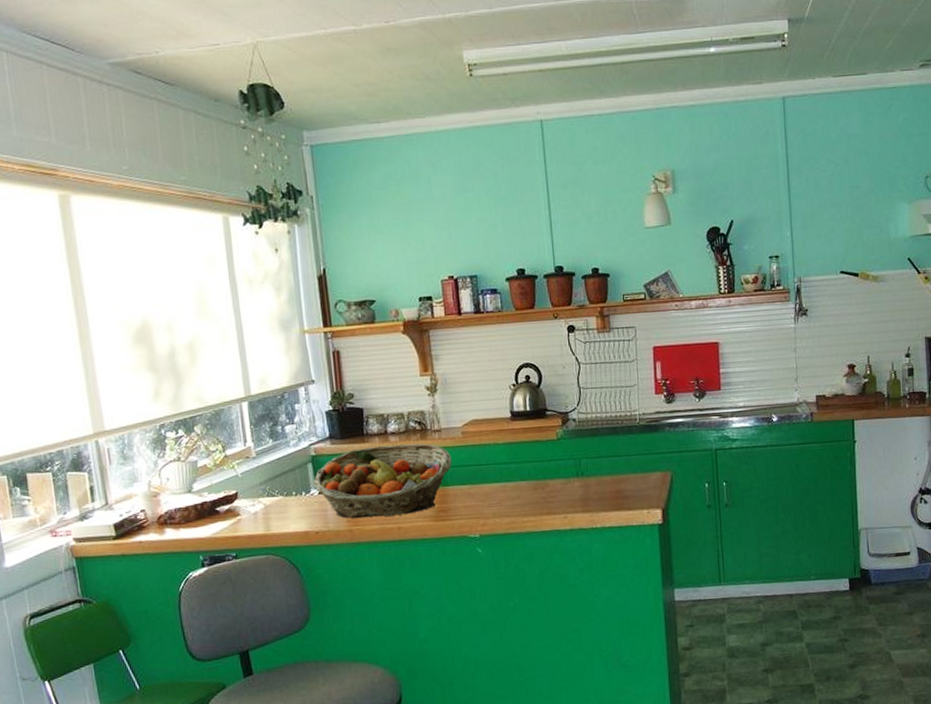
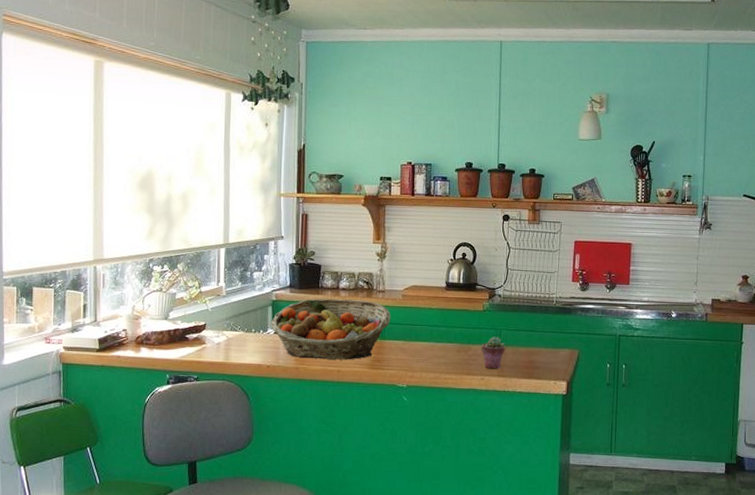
potted succulent: none [559,467,588,505] -> present [481,336,505,369]

